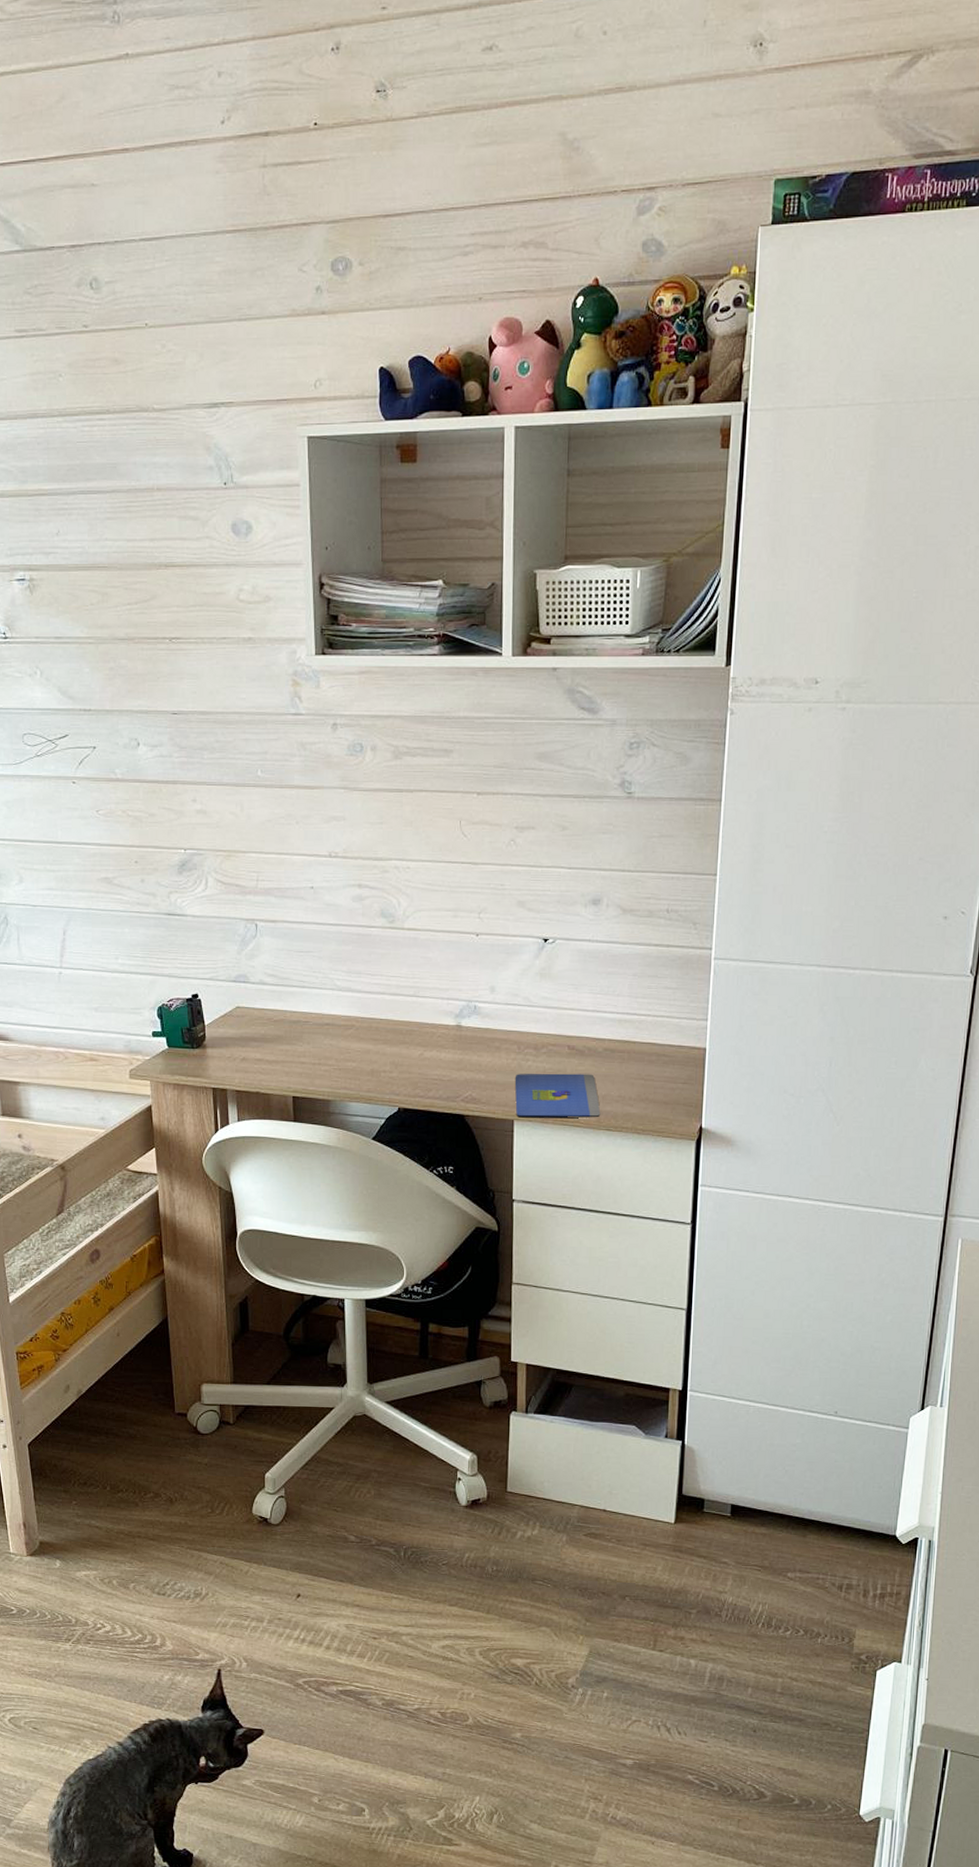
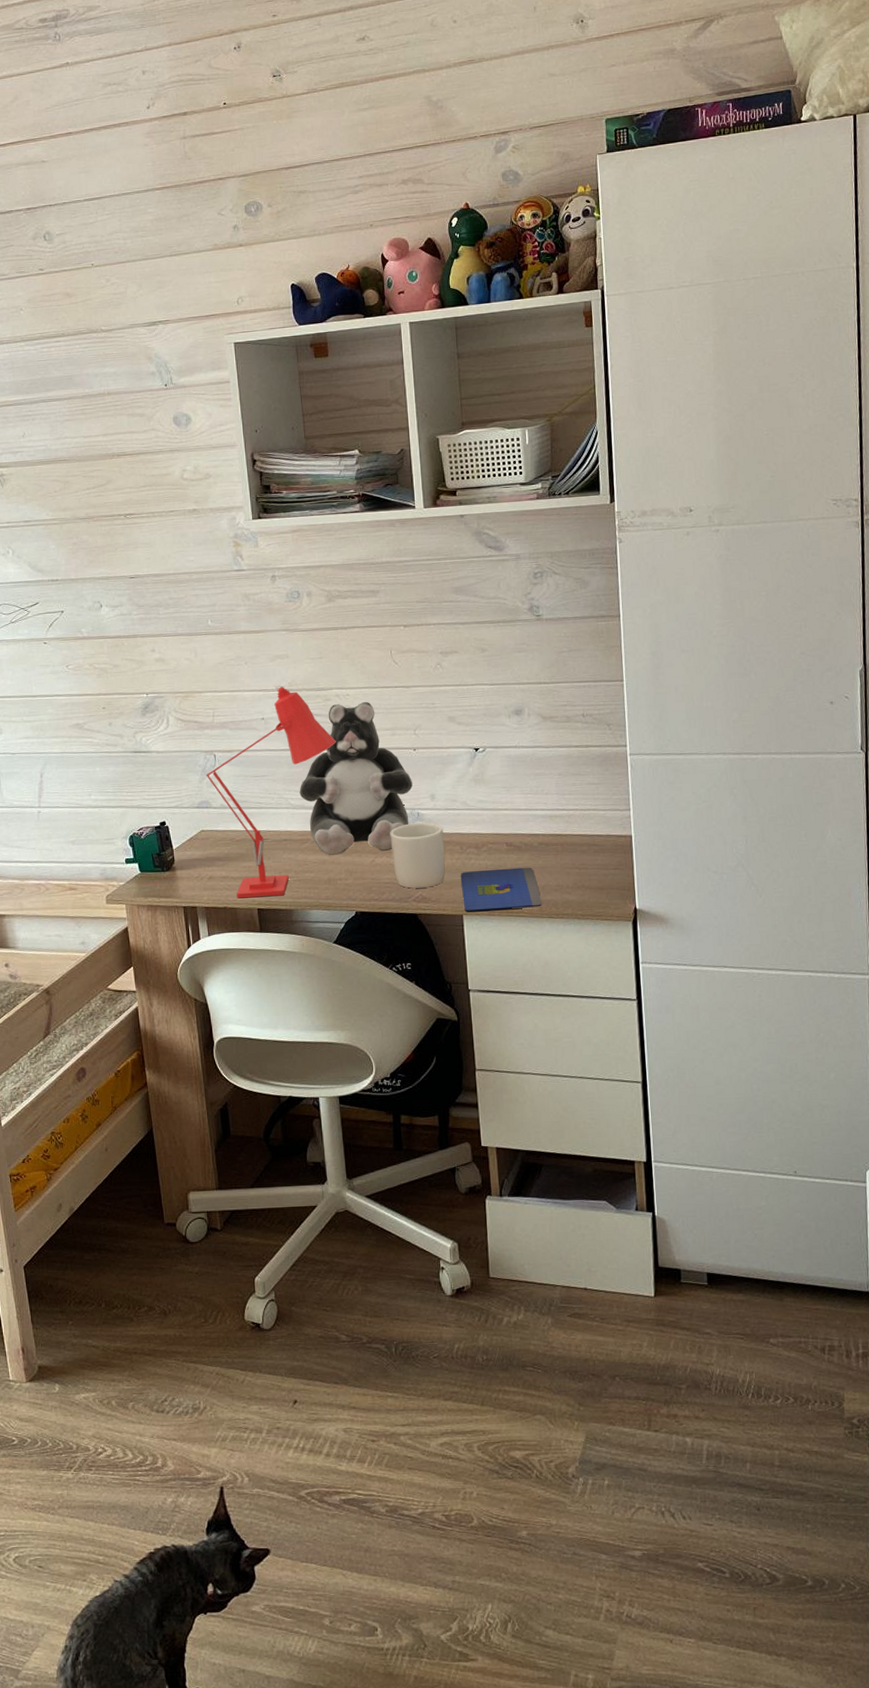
desk lamp: none [245,853,391,1085] -> present [206,687,336,899]
plush toy: none [347,876,472,1046] -> present [299,701,413,856]
mug: none [442,1016,501,1088] -> present [390,822,445,889]

